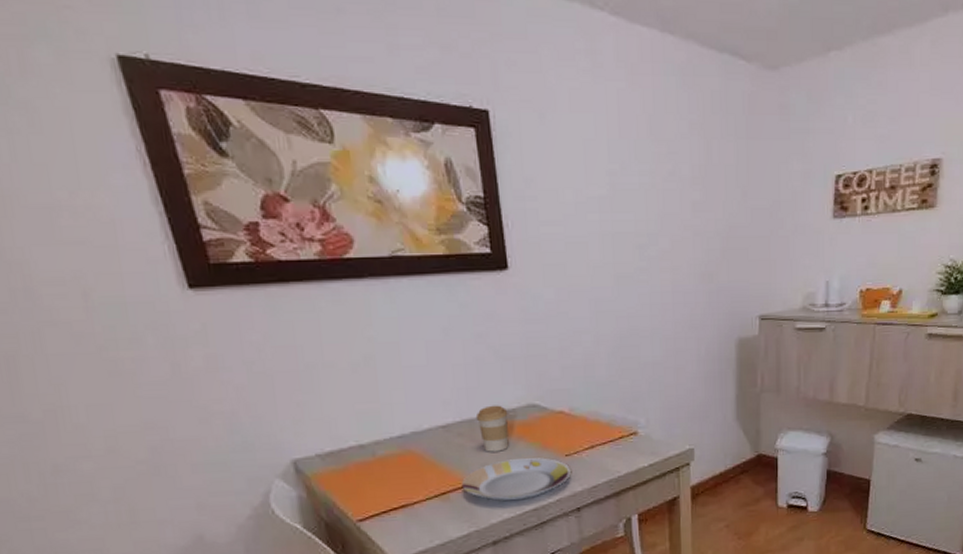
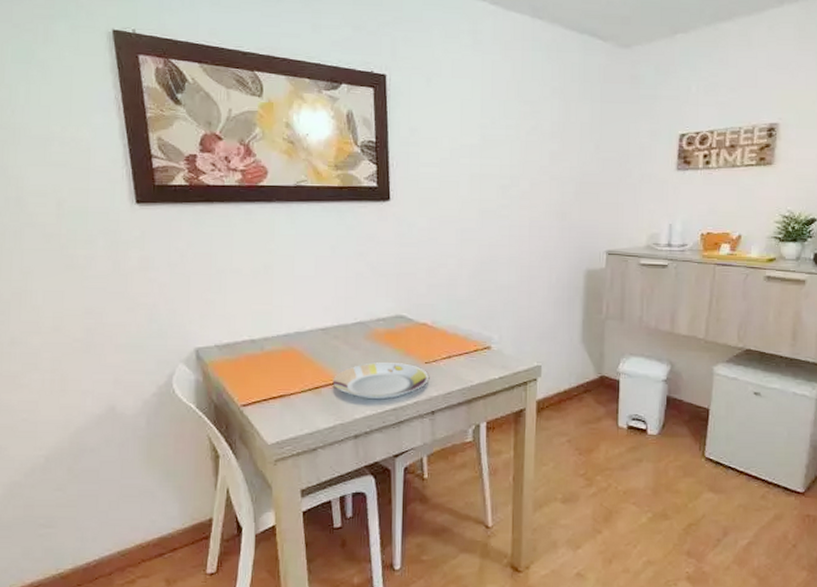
coffee cup: present [477,405,509,452] -> none [352,314,379,355]

